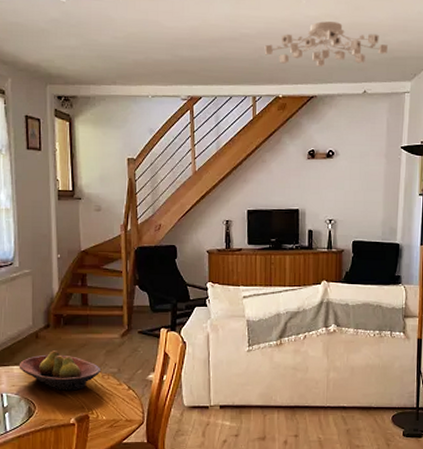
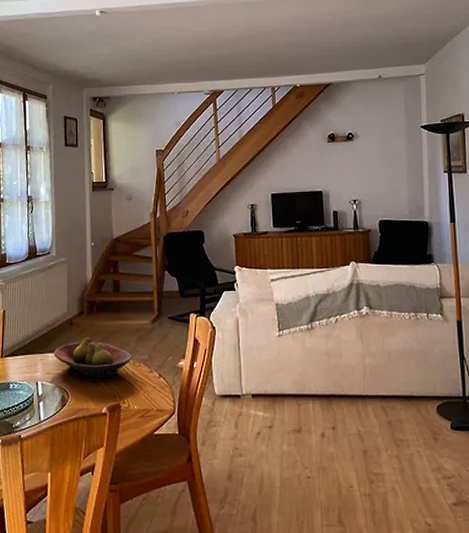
ceiling light fixture: present [264,21,388,67] -> none [280,16,399,57]

